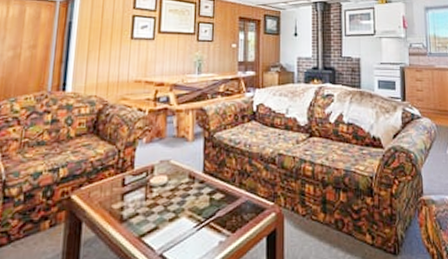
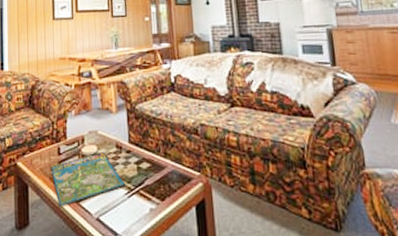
board game: none [111,183,196,243] -> present [51,152,126,206]

